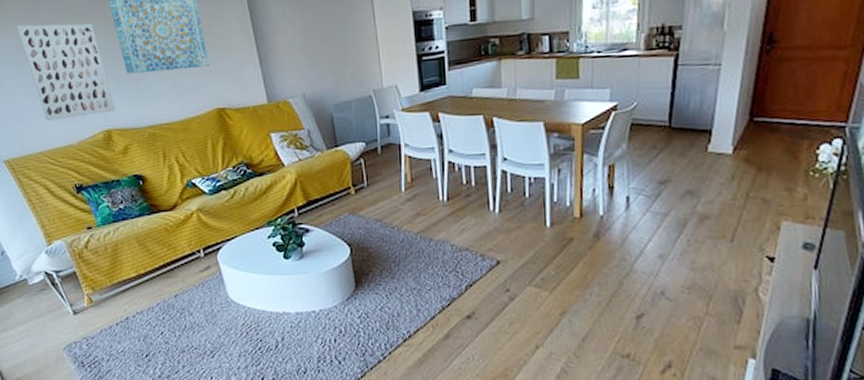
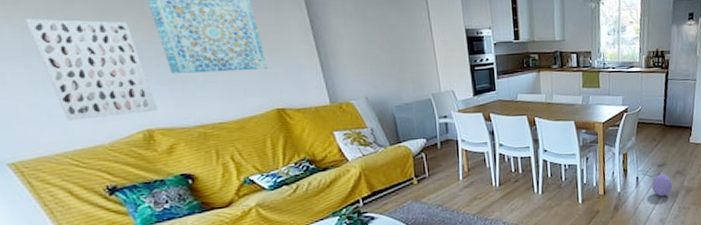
ball: none [648,193,680,225] -> present [652,174,673,197]

